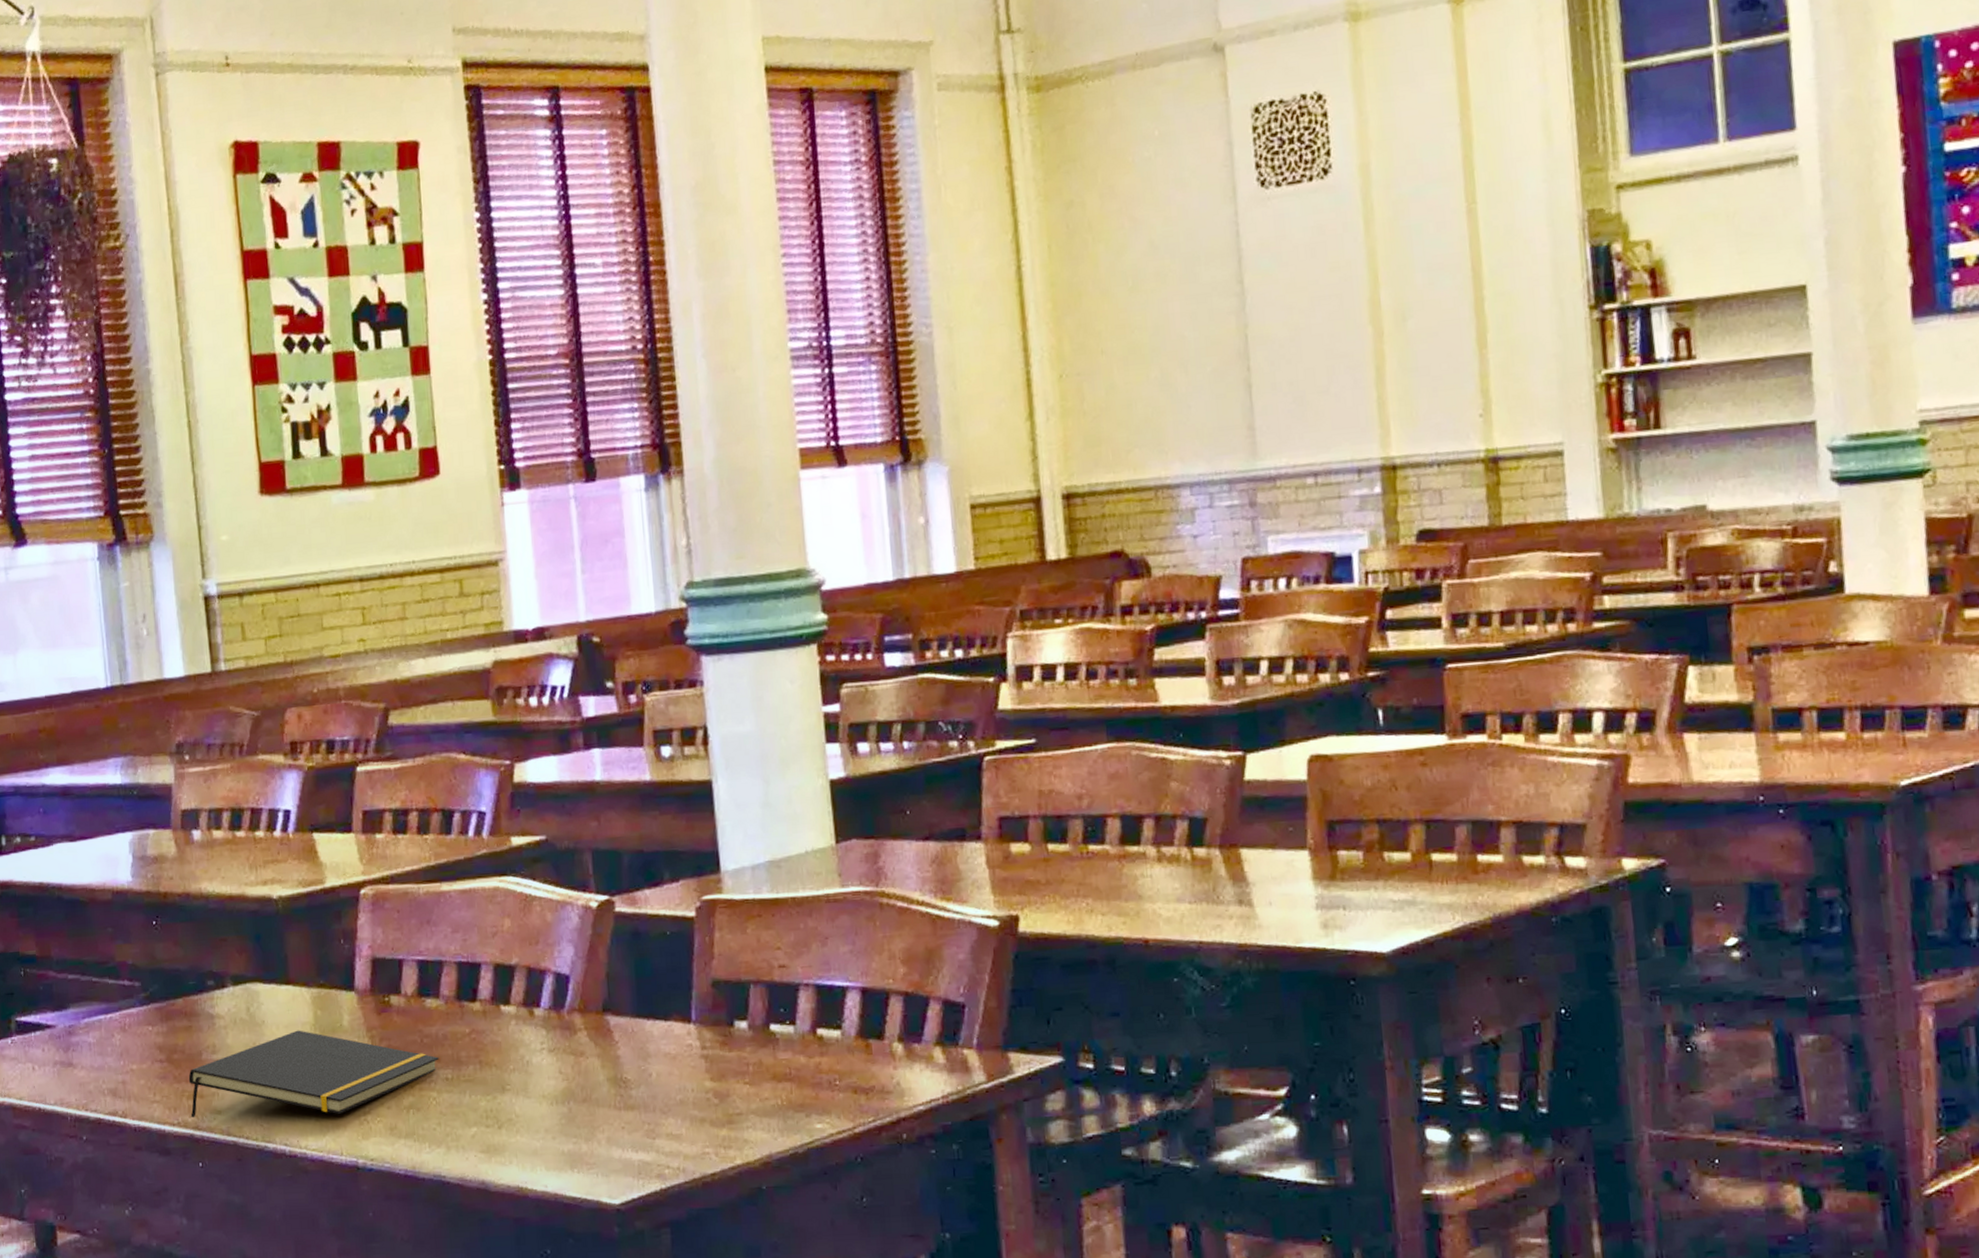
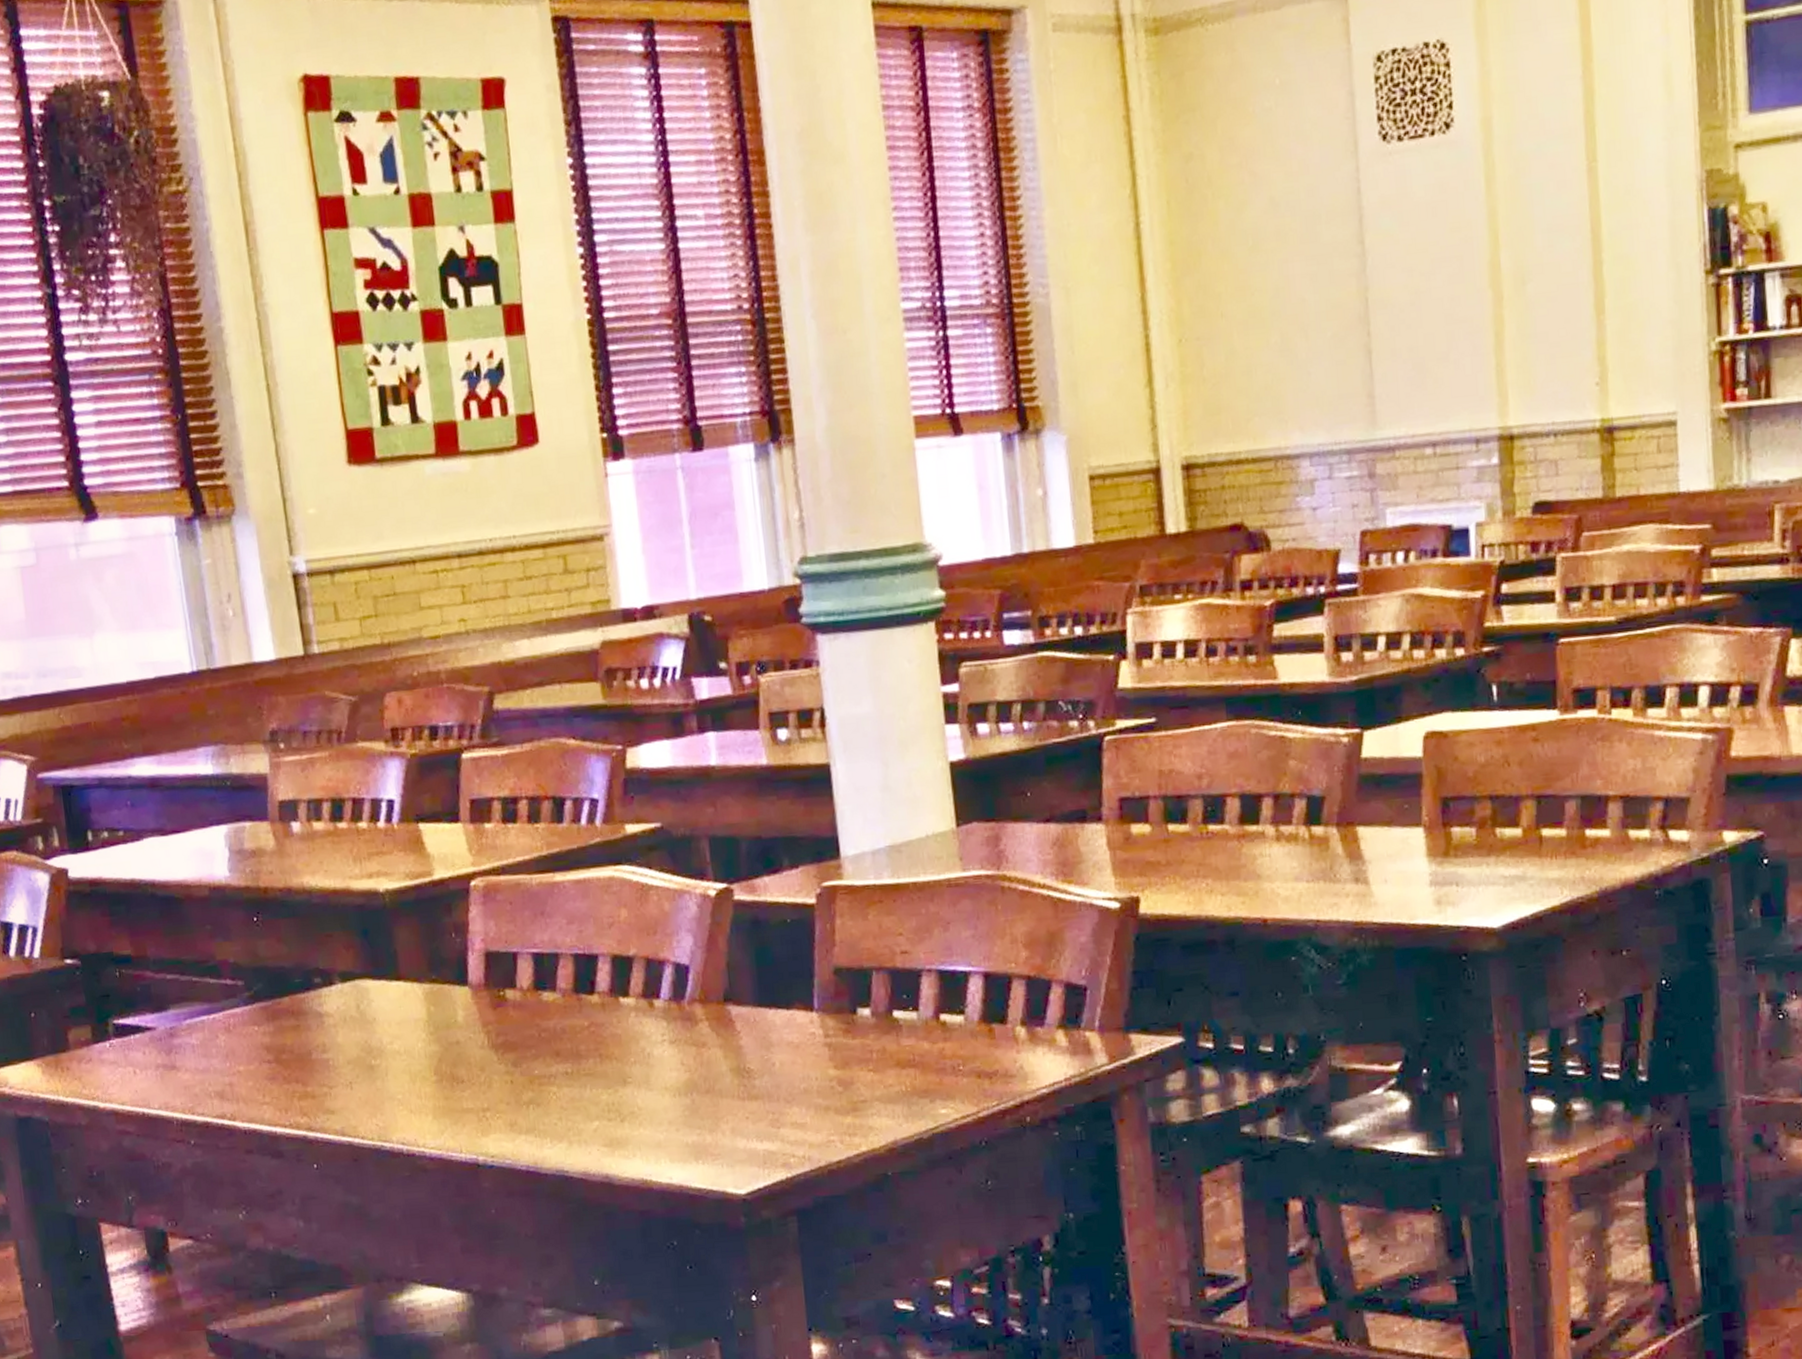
notepad: present [188,1030,439,1118] -> none [298,1026,558,1119]

